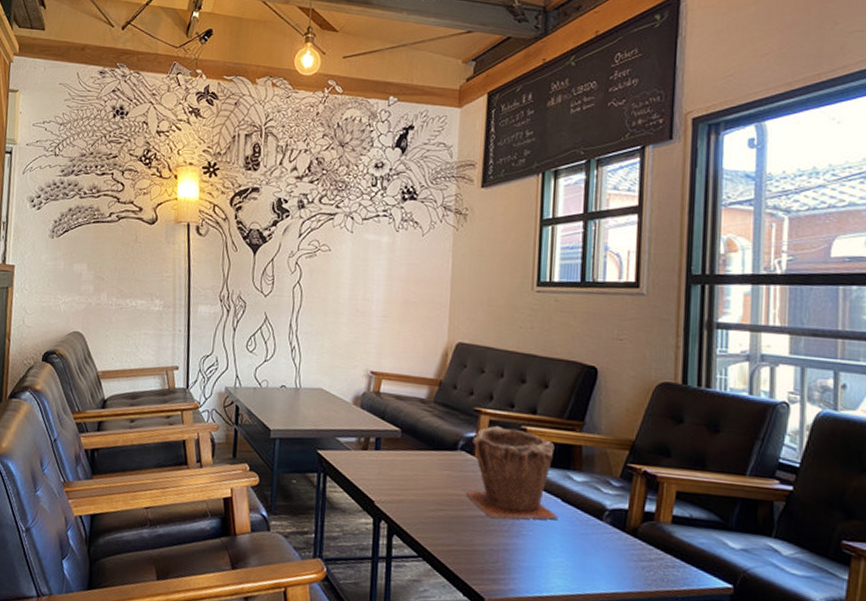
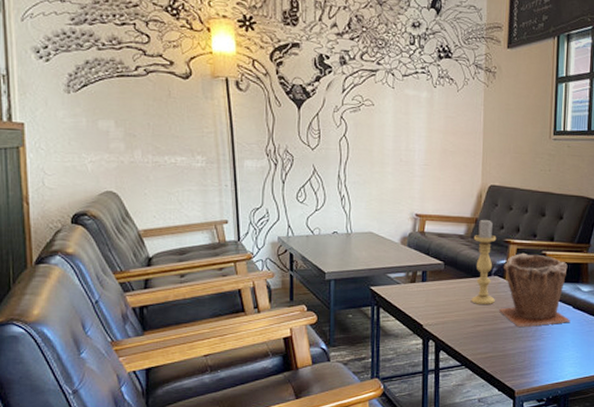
candle holder: none [432,382,465,485] -> present [471,219,497,304]

